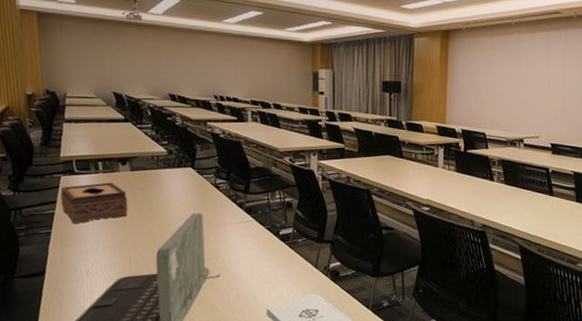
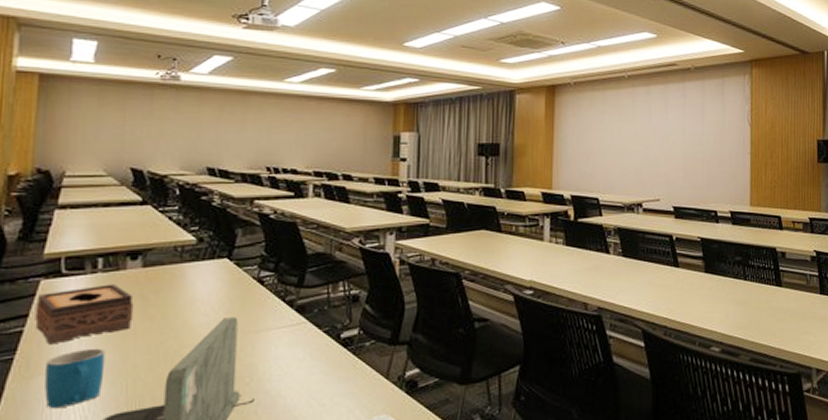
mug: none [73,229,114,270] -> present [44,348,106,409]

